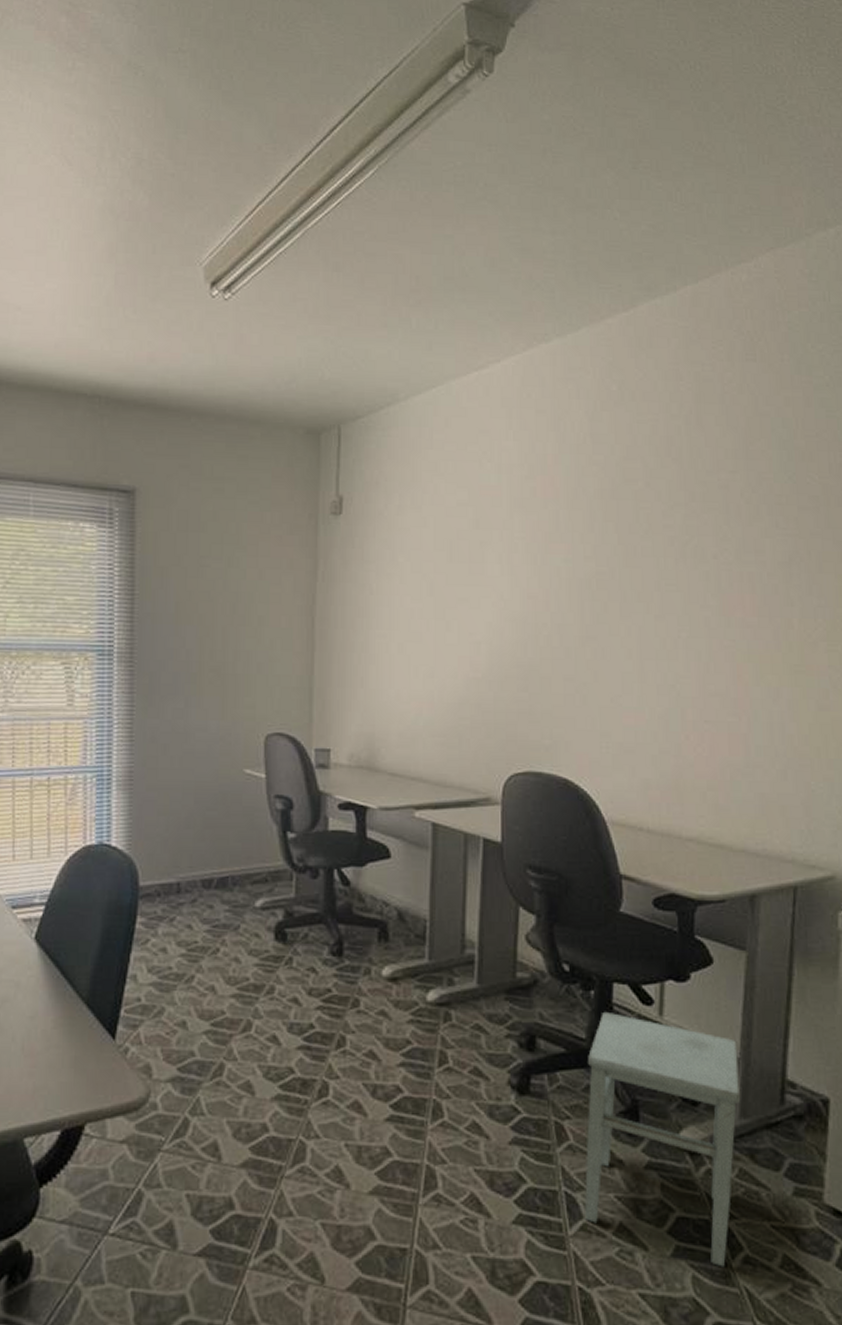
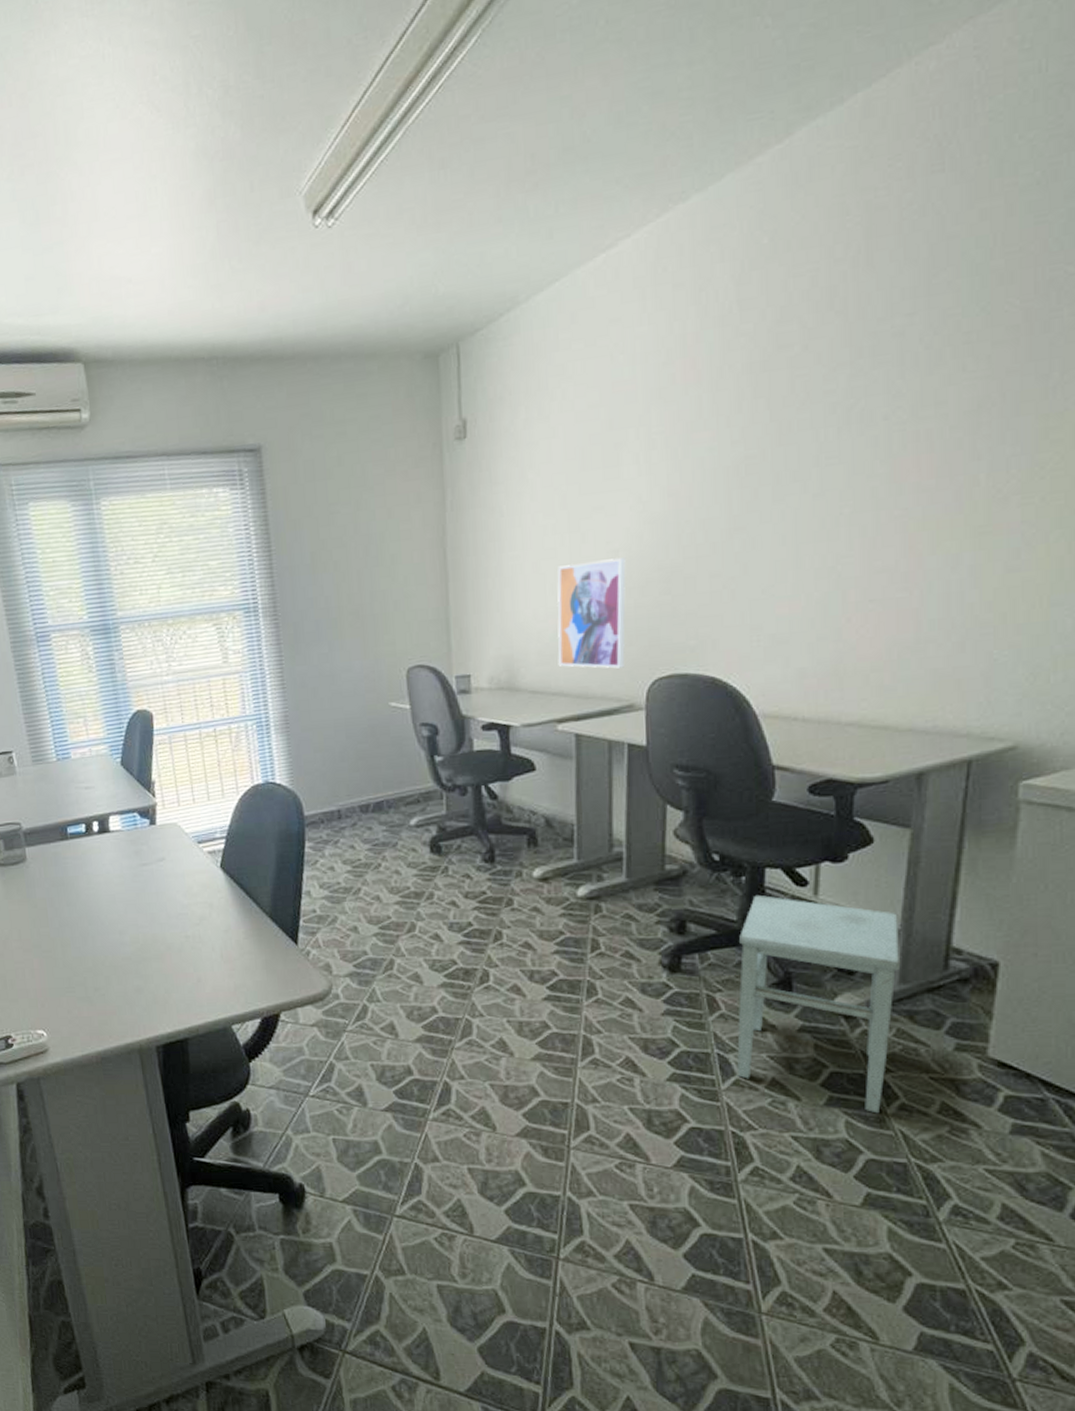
wall art: none [418,650,487,760] -> present [557,557,626,669]

